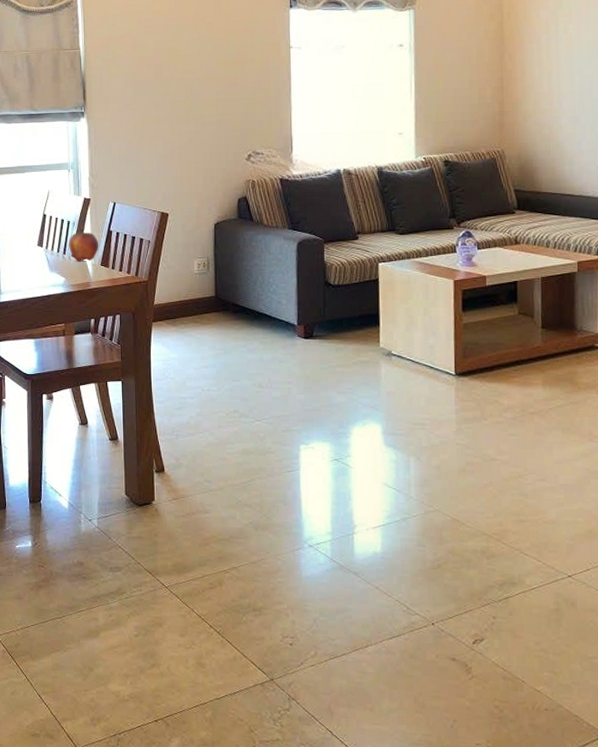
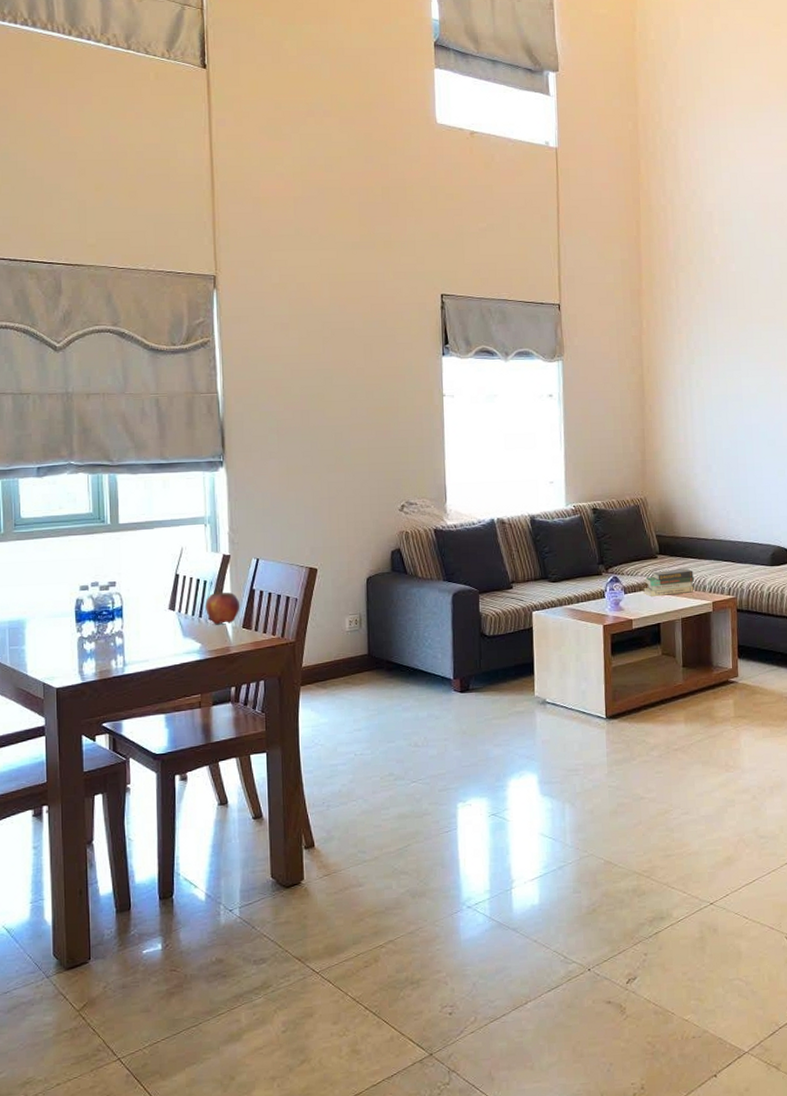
books: none [499,225,557,254] -> present [644,568,694,597]

